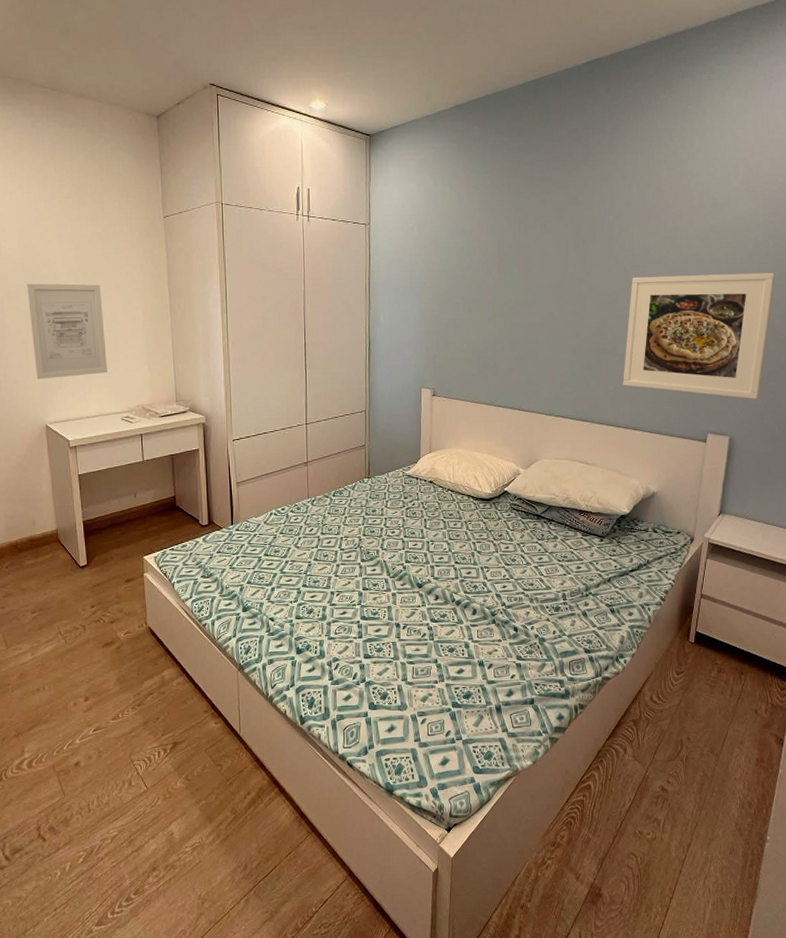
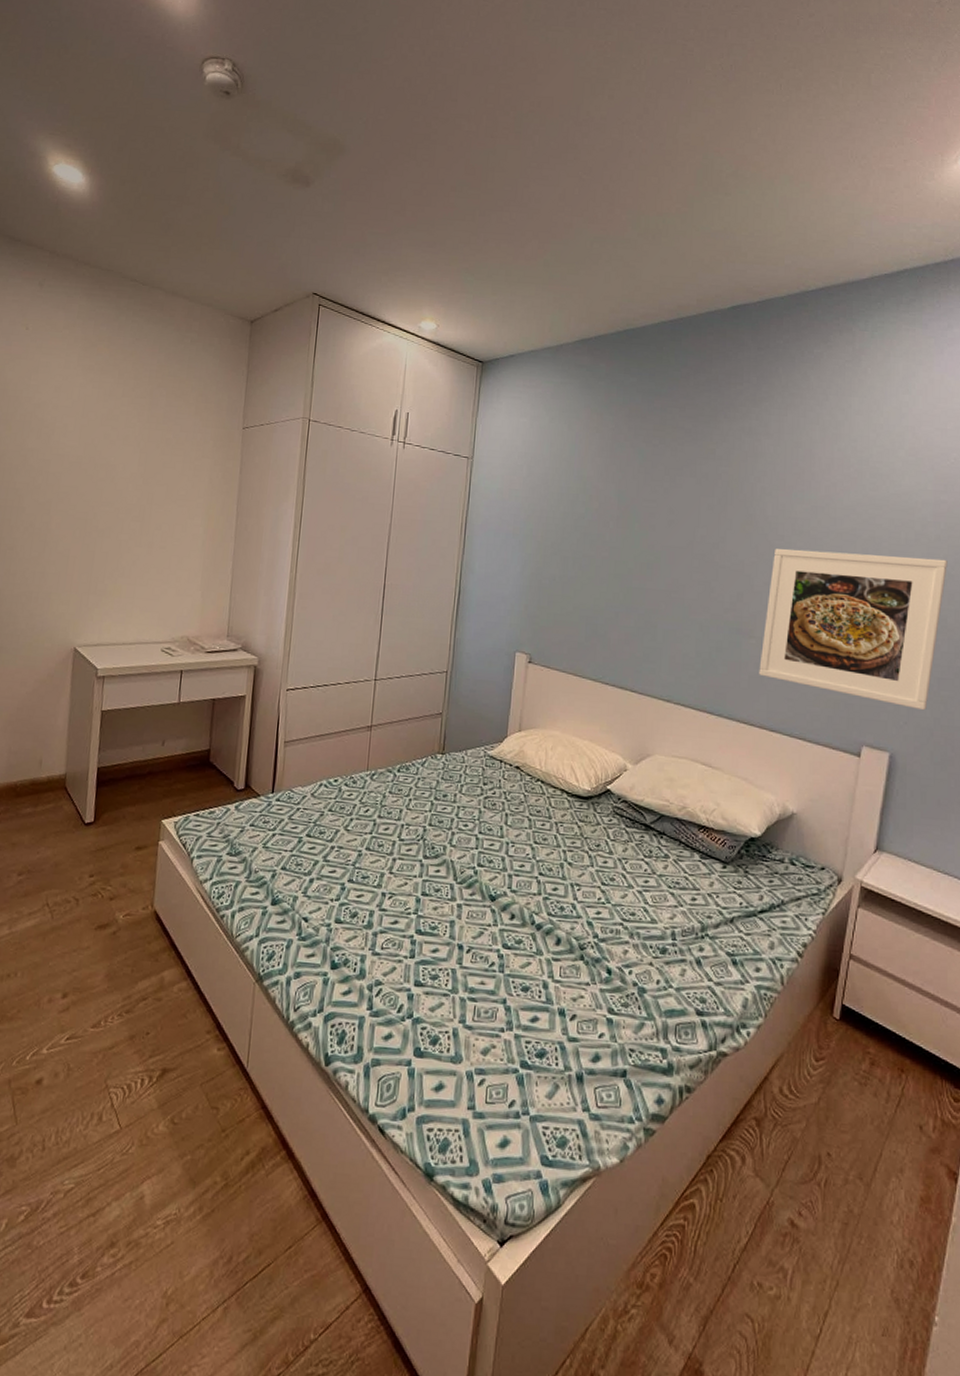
wall art: present [26,283,107,380] -> none [73,485,162,595]

